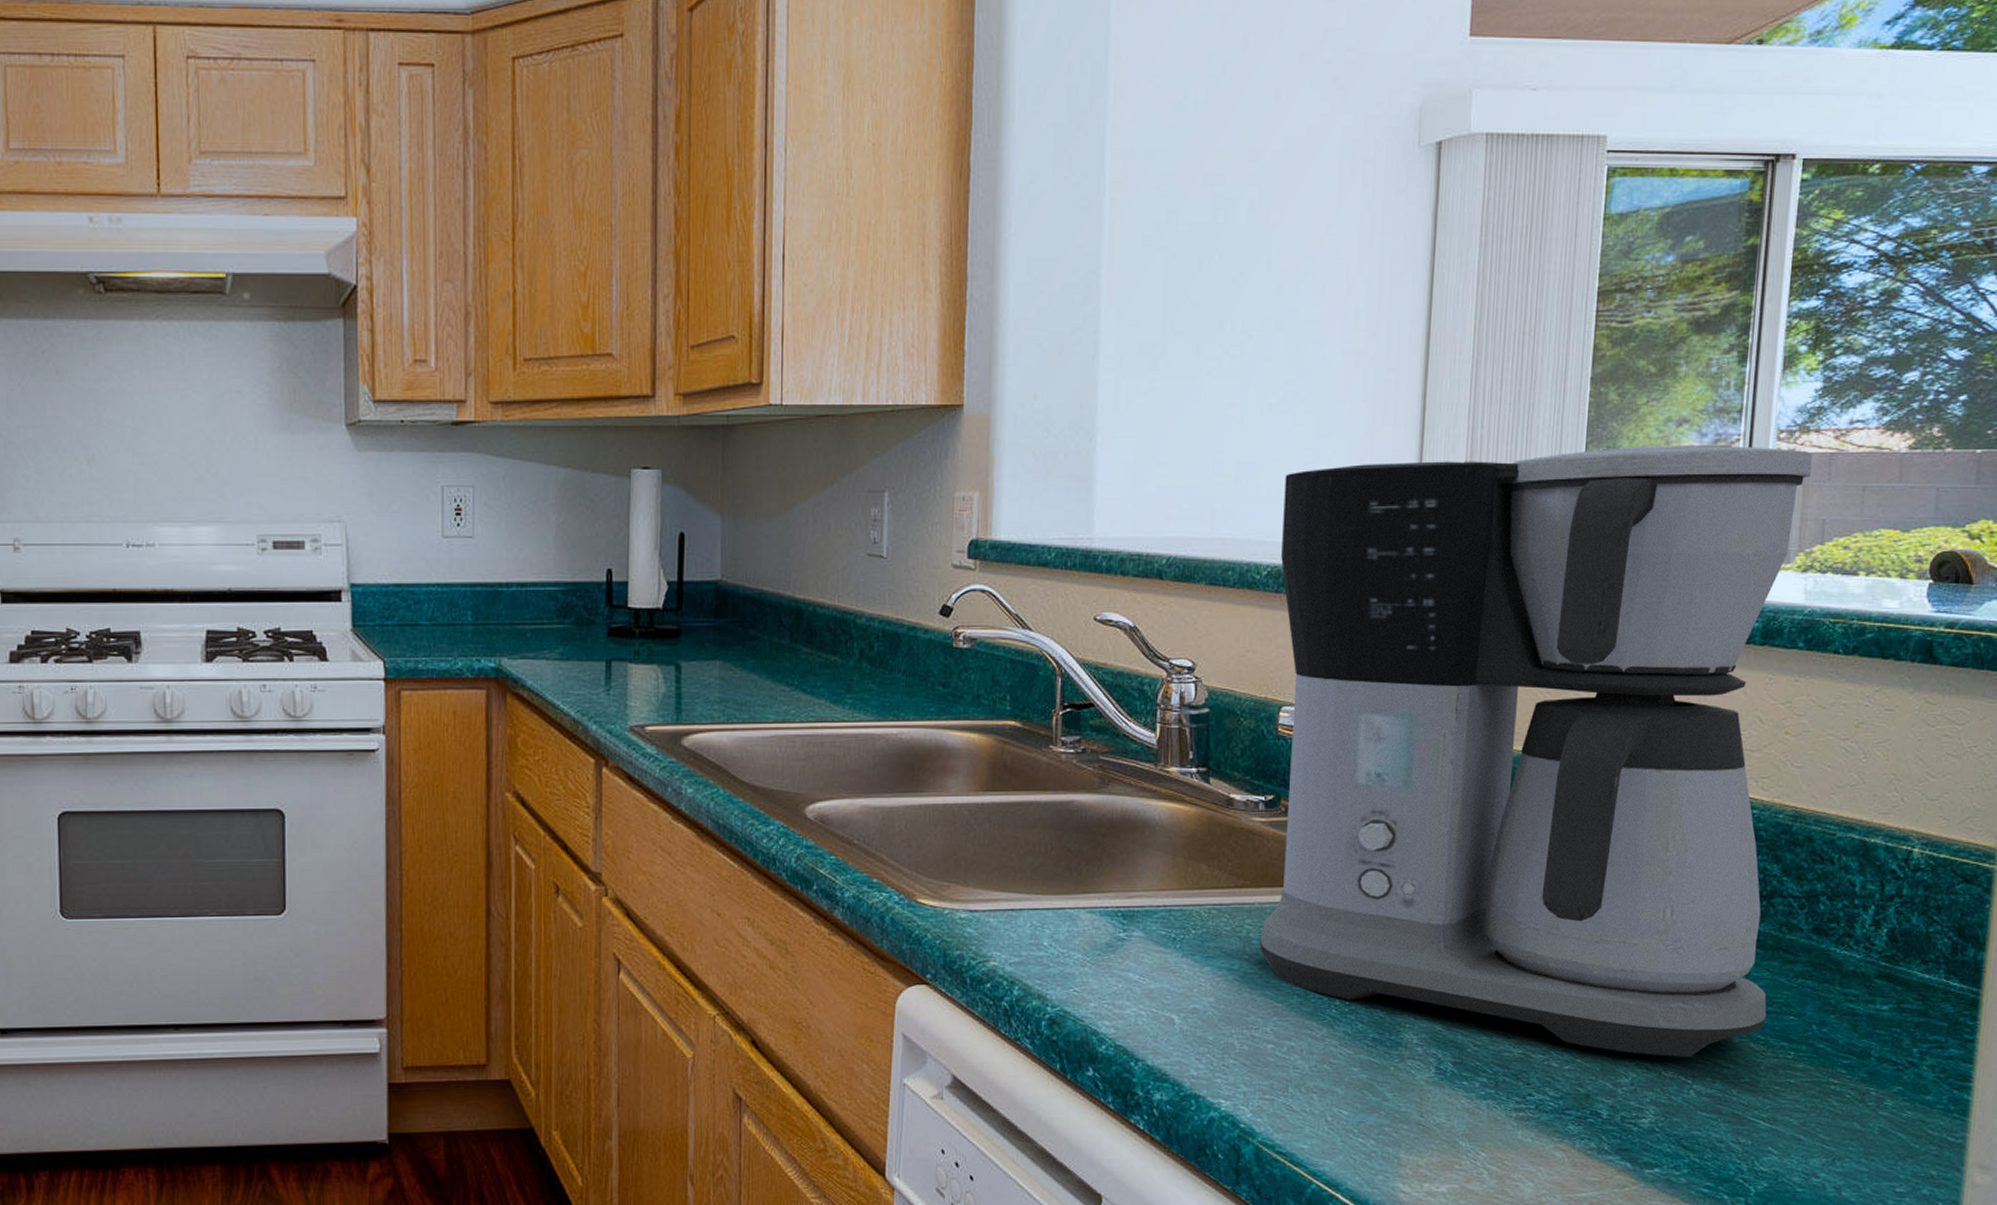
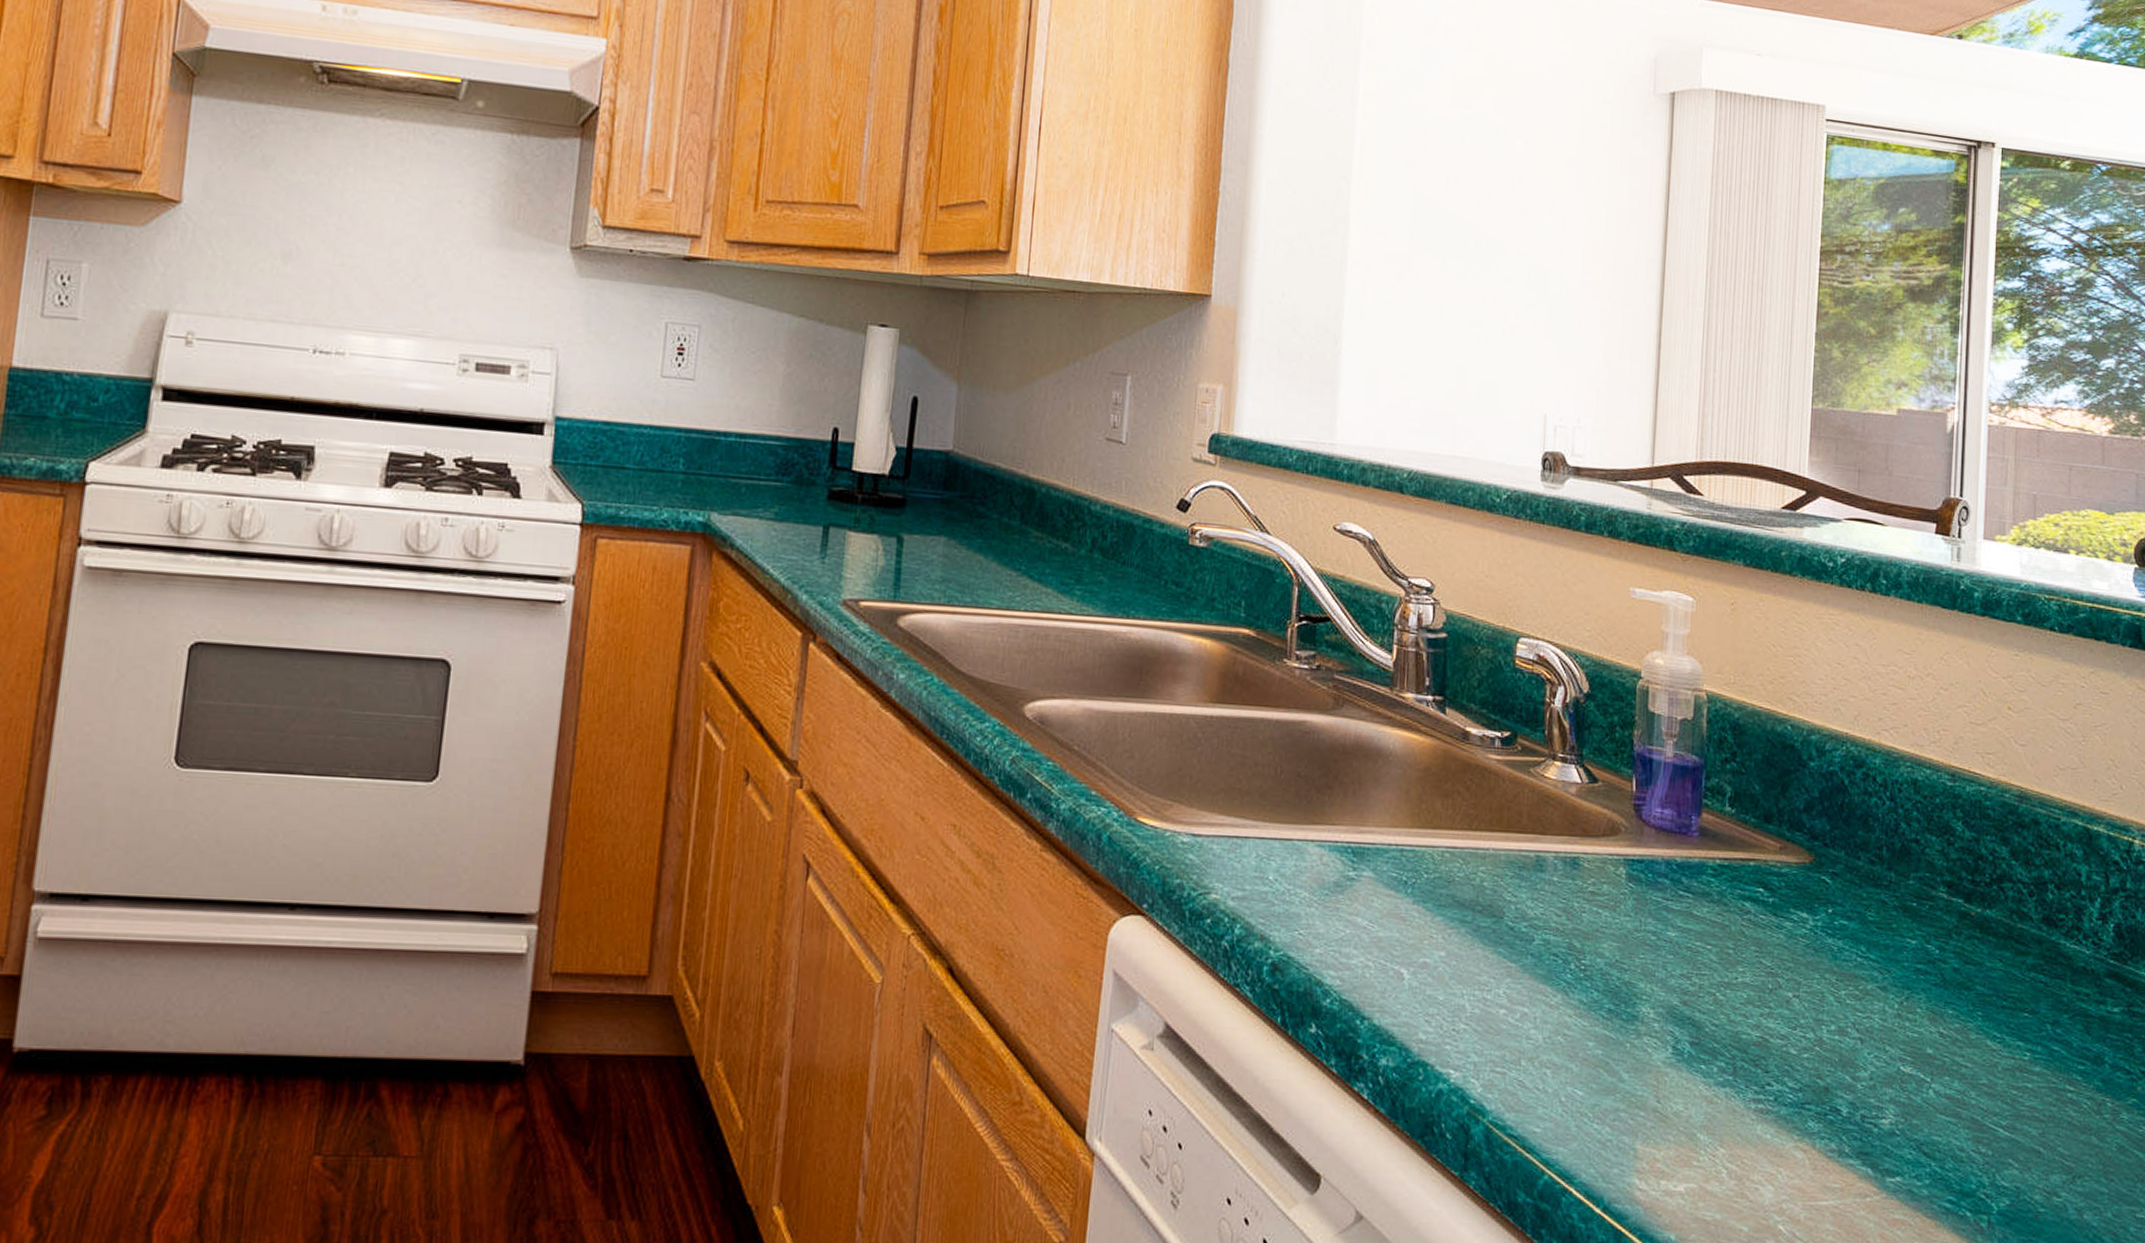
coffee maker: present [1259,446,1812,1057] -> none [1493,395,2022,1052]

